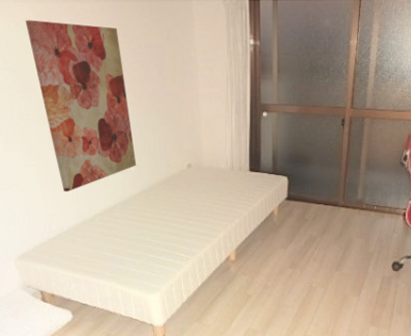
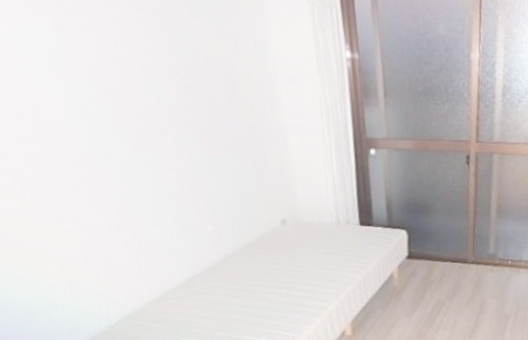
wall art: present [25,20,137,192] -> none [22,18,215,264]

